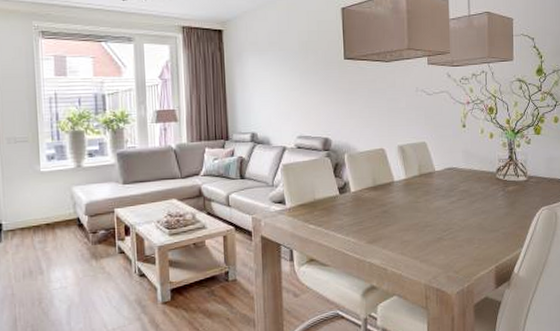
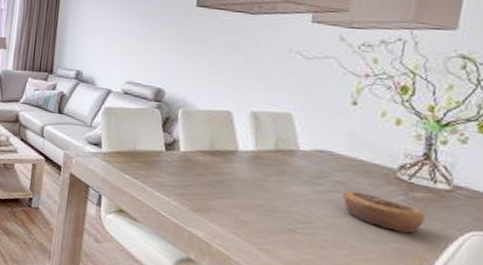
pastry: none [468,195,516,220] -> present [342,190,425,234]

